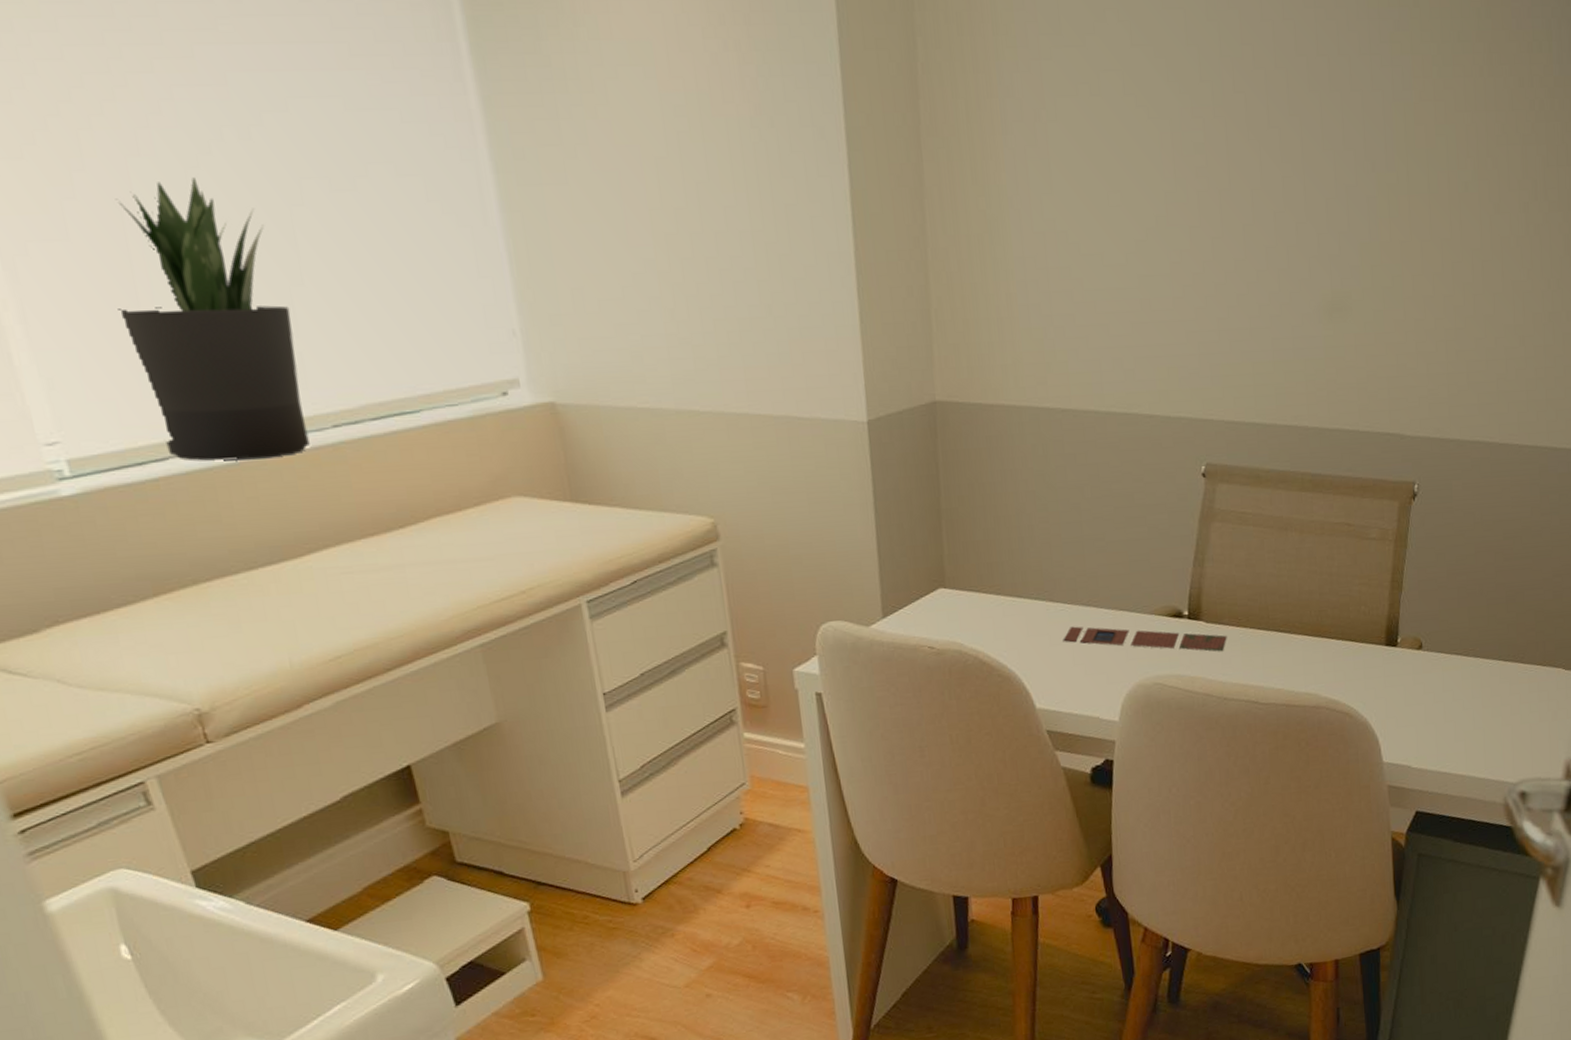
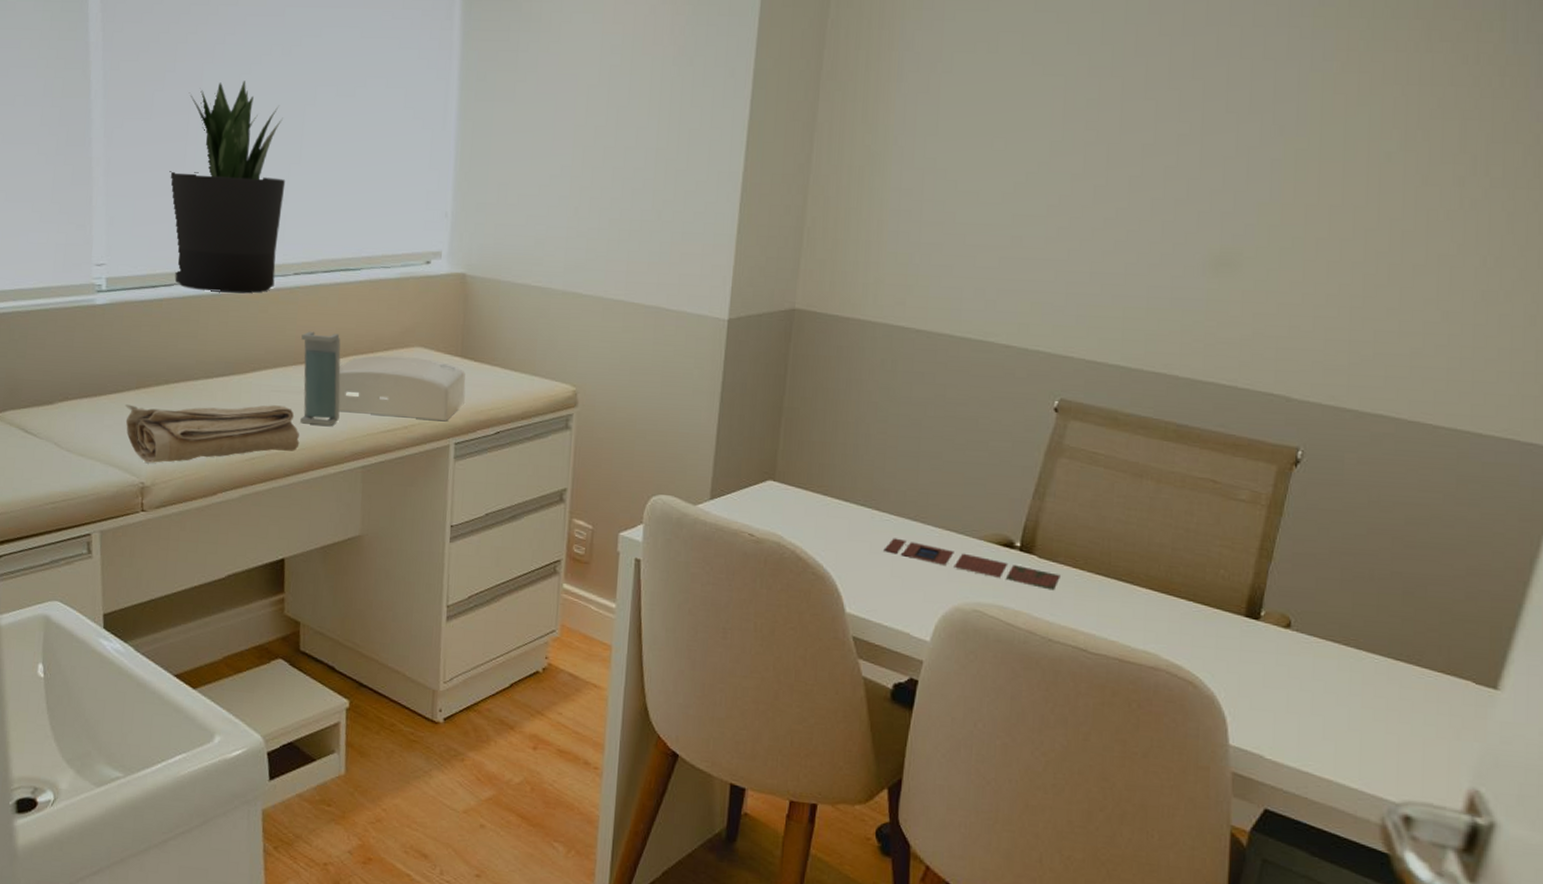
towel: none [143,589,395,686] -> present [124,404,300,464]
soap dispenser: none [363,493,438,607] -> present [300,331,341,426]
tissue dispenser: none [421,509,588,585] -> present [338,355,466,422]

